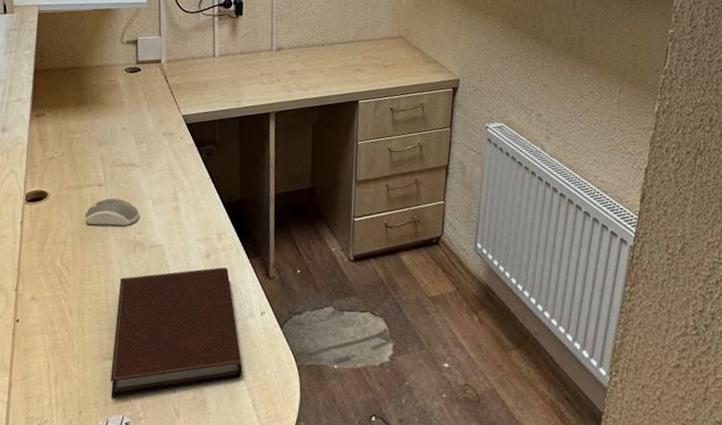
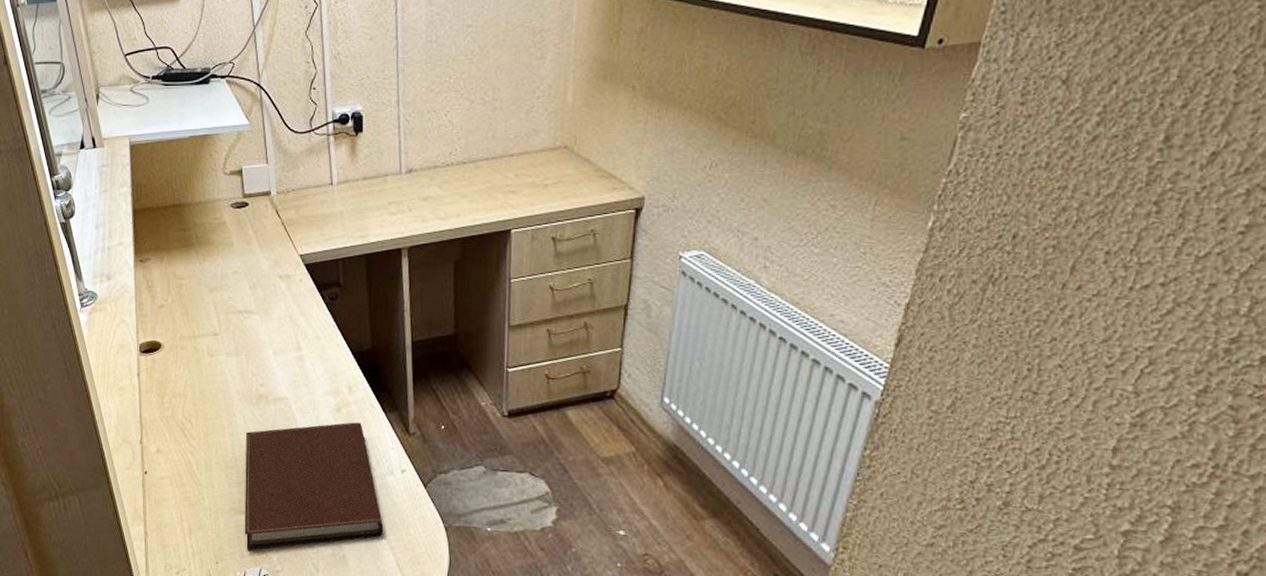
computer mouse: present [84,198,140,226] -> none [202,348,260,378]

